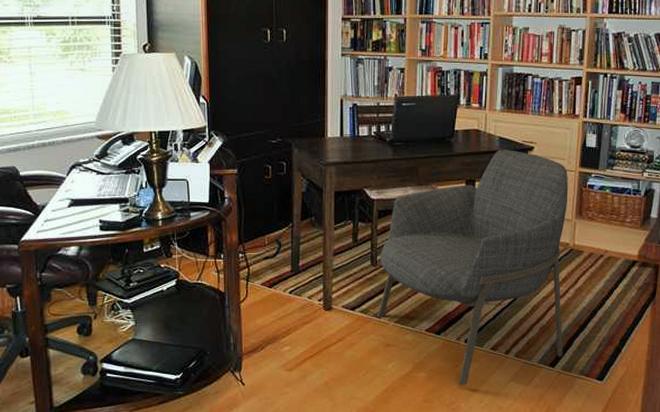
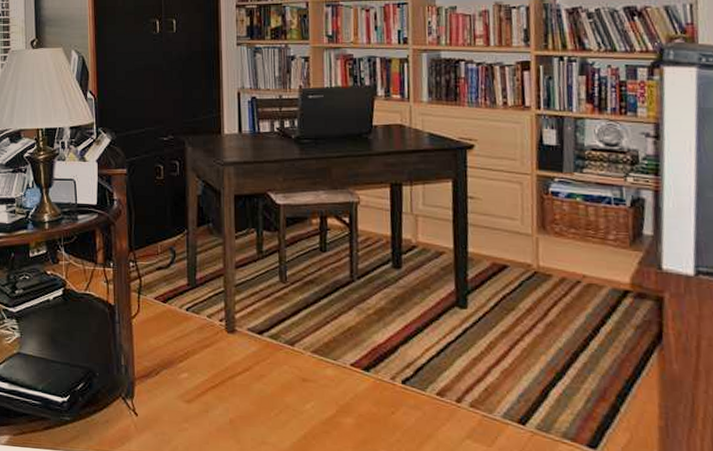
armchair: present [378,149,569,385] -> none [290,147,536,439]

